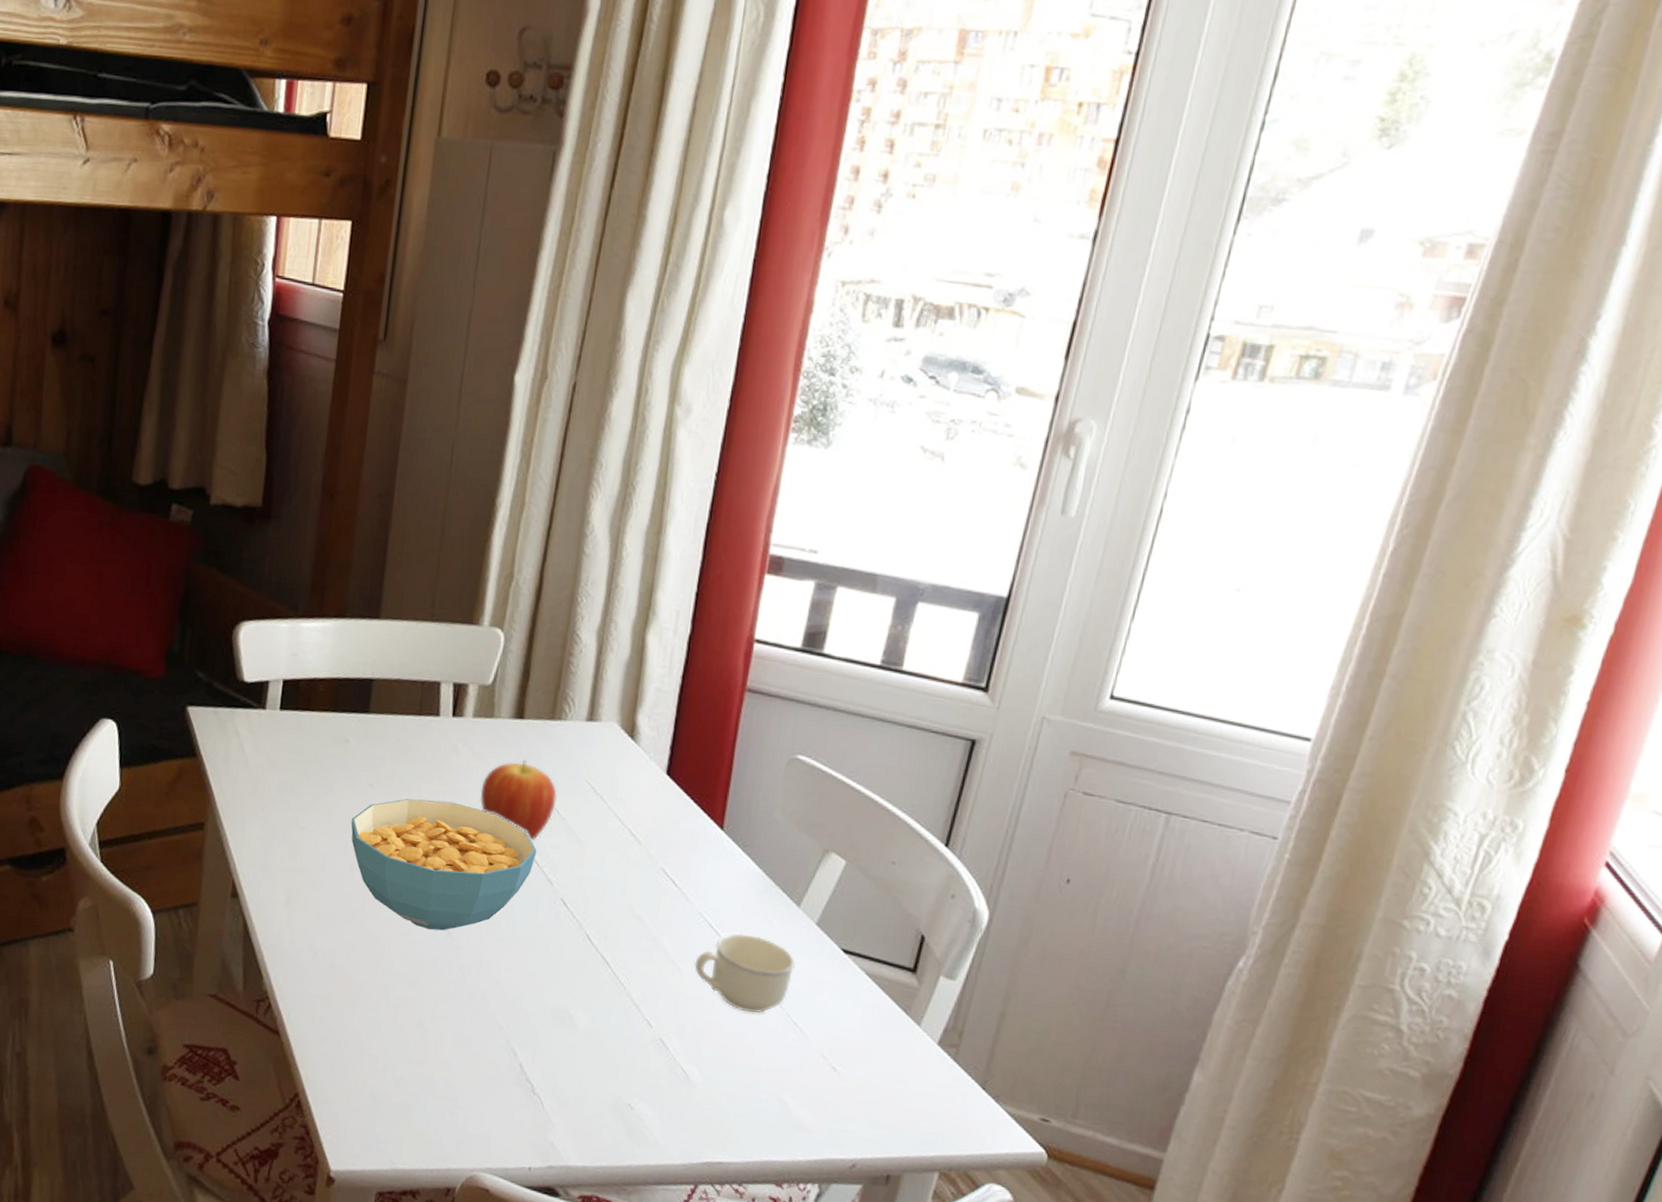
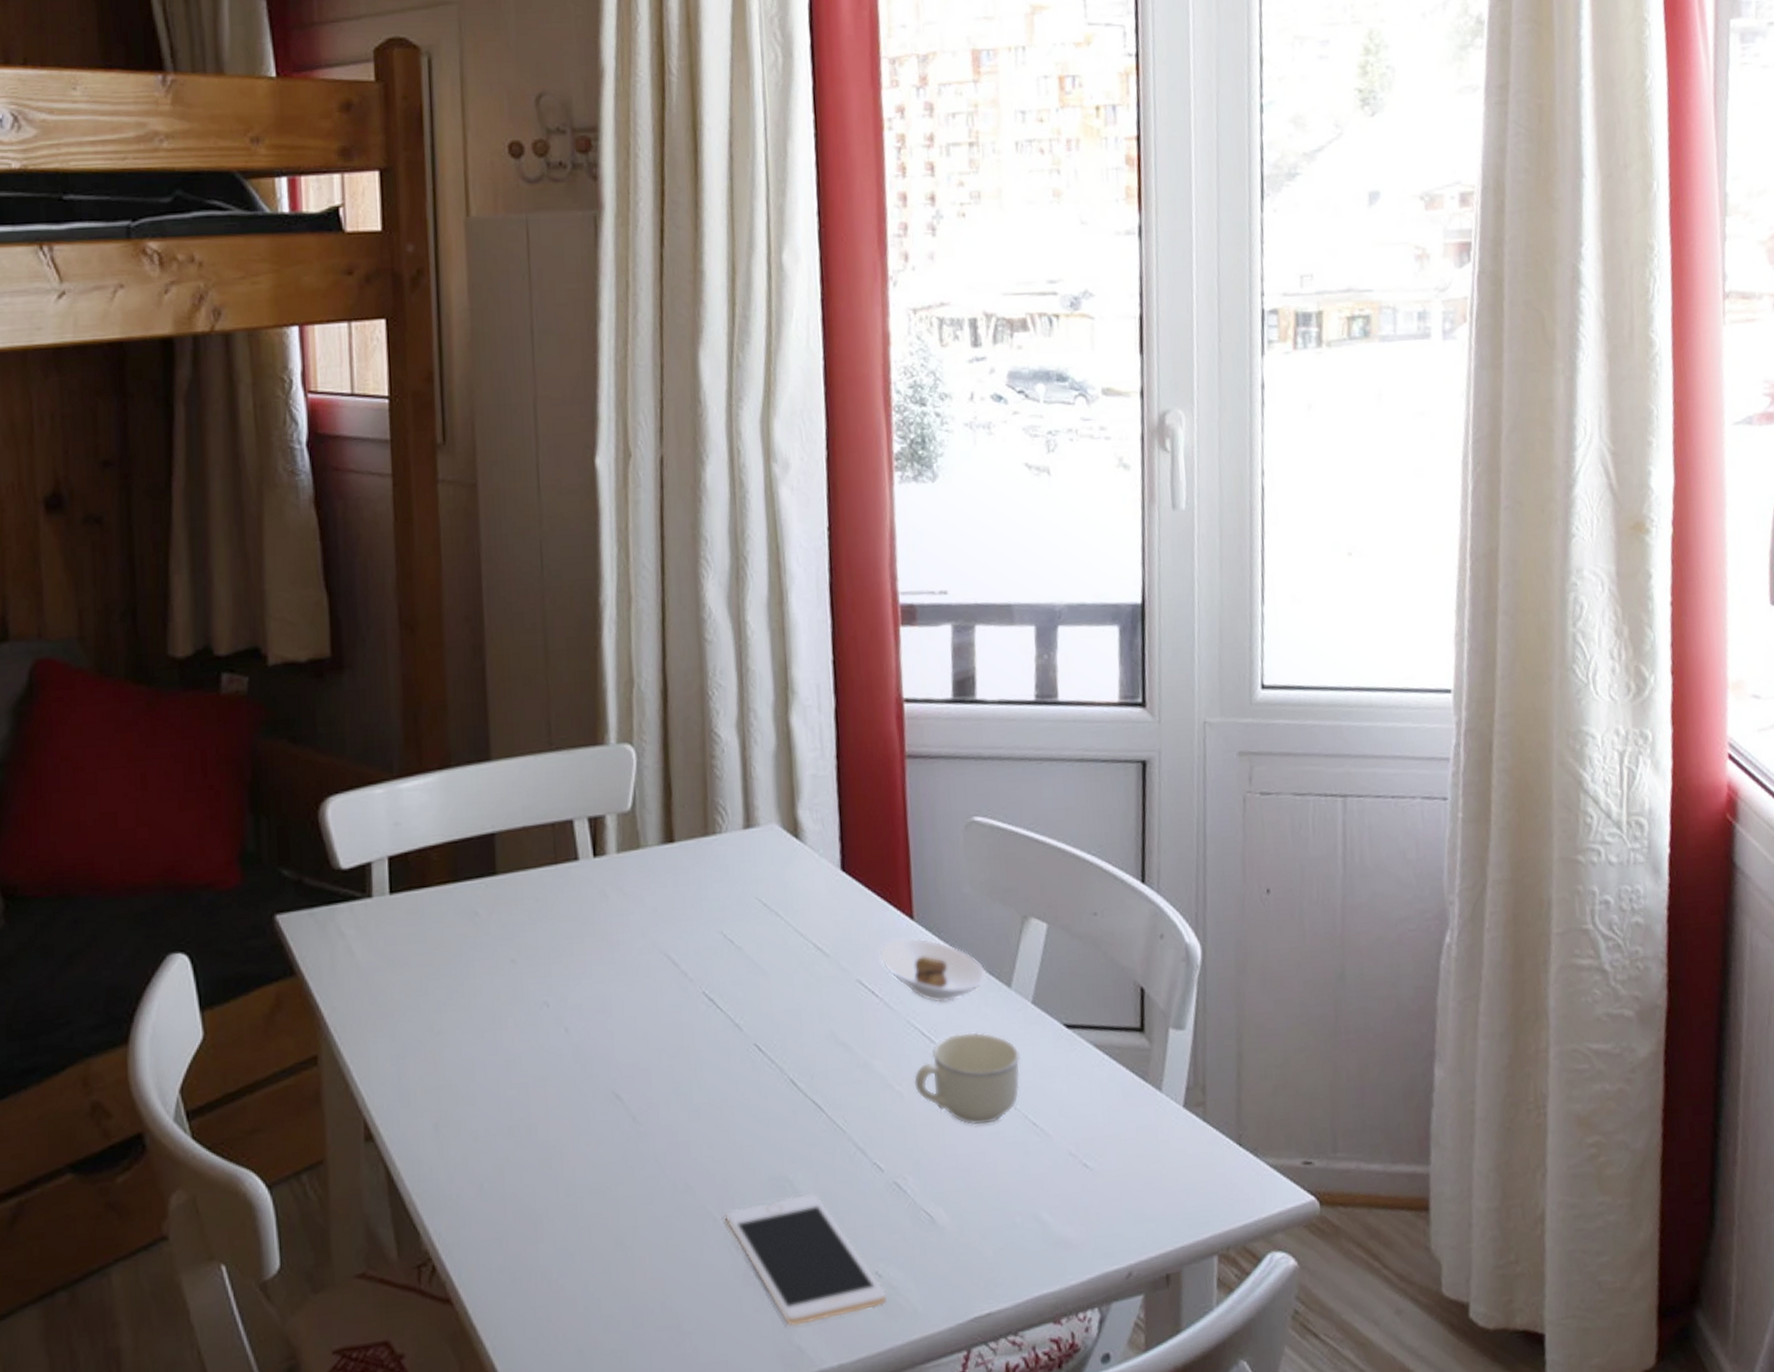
cereal bowl: present [351,798,538,931] -> none [496,958,718,1121]
fruit: present [479,759,557,841] -> none [640,889,728,984]
cell phone: none [509,1024,634,1132] -> present [724,1193,886,1326]
saucer: none [685,842,781,906] -> present [879,937,987,1003]

